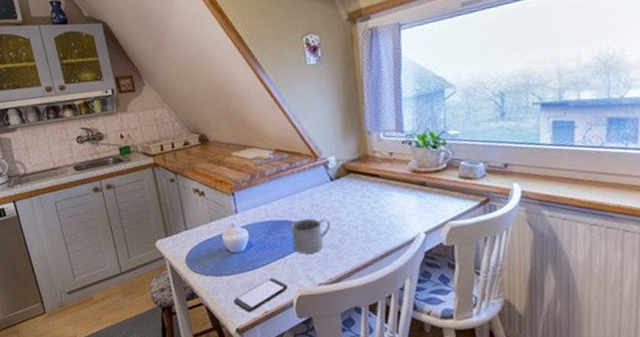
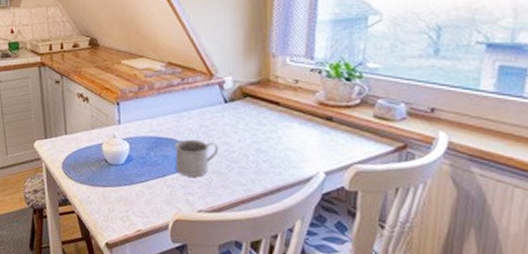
smartphone: present [233,277,288,313] -> none [106,196,165,229]

